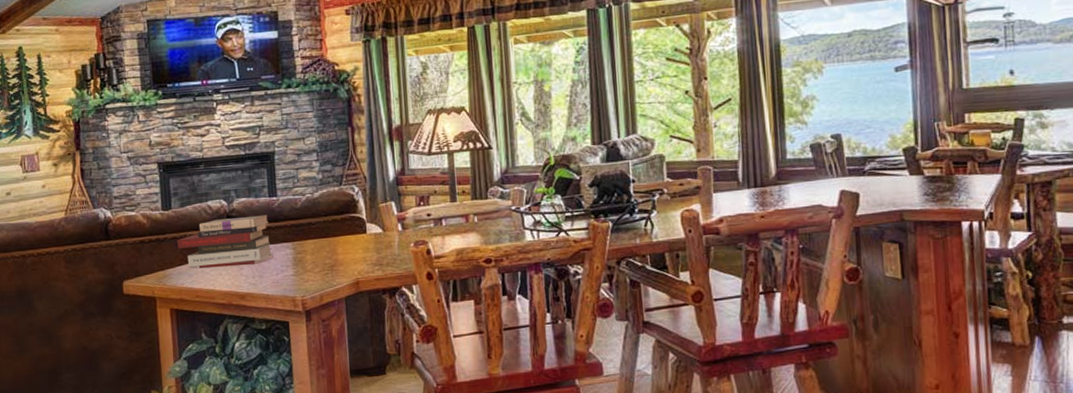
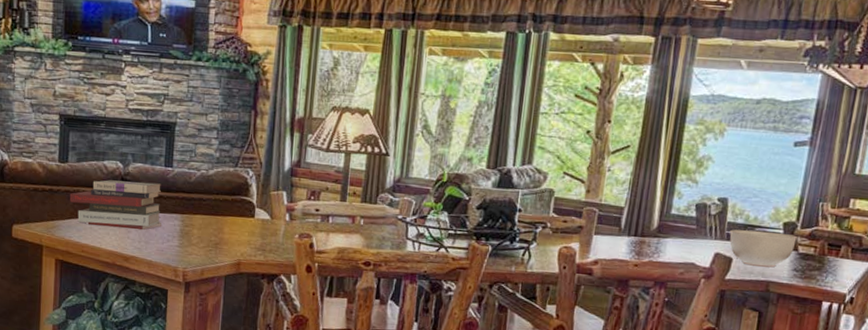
bowl: none [850,159,920,198] -> present [729,229,797,268]

